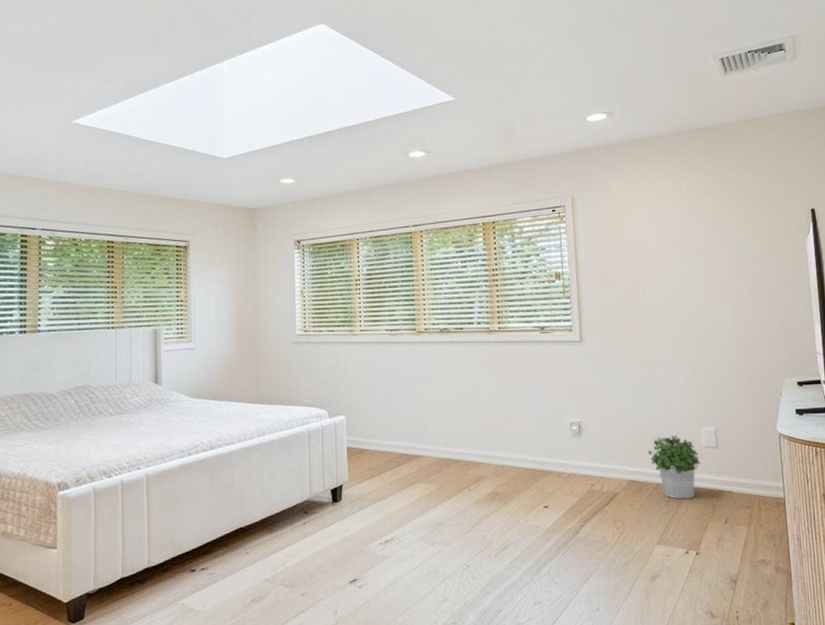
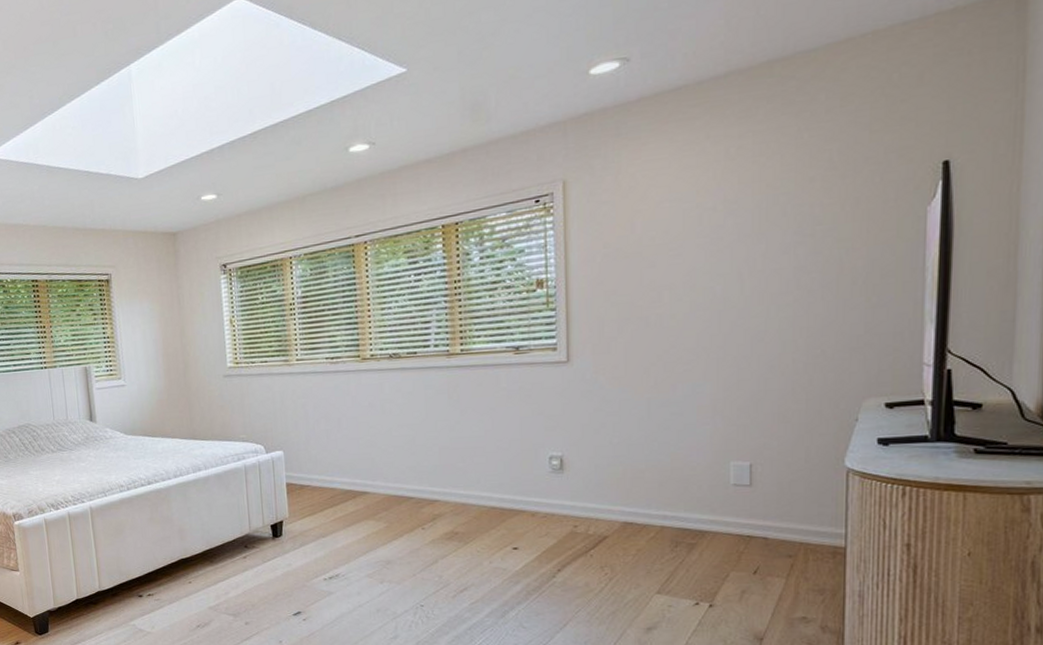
potted plant: present [648,434,700,500] -> none [651,470,725,545]

